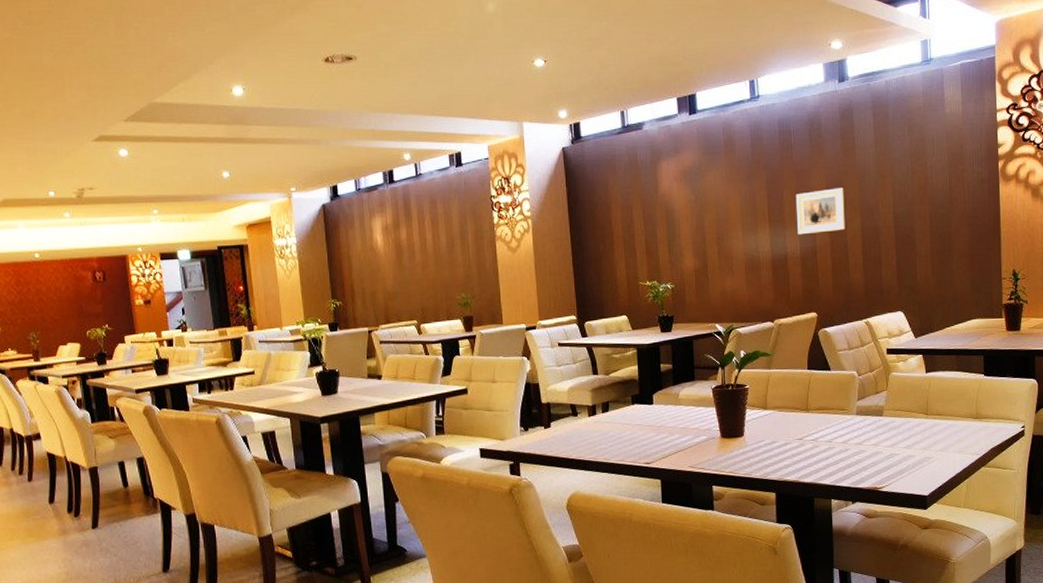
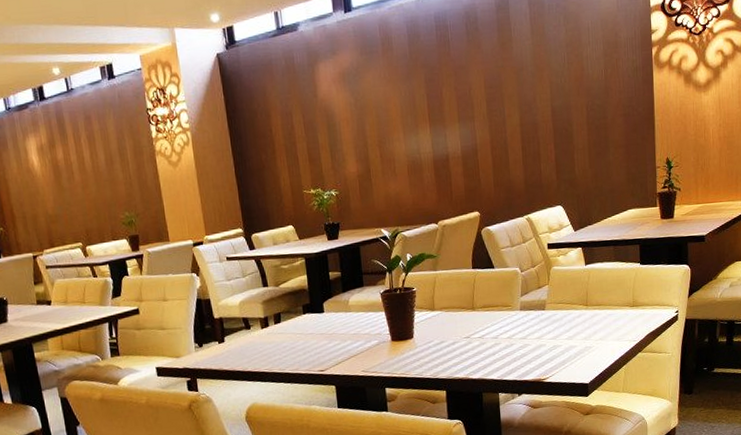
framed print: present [795,188,845,235] -> none [454,83,505,134]

